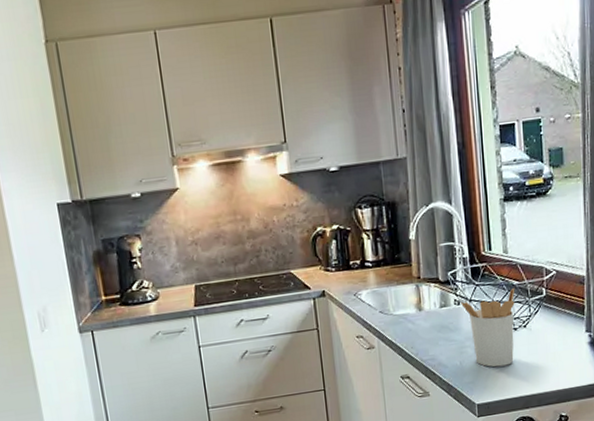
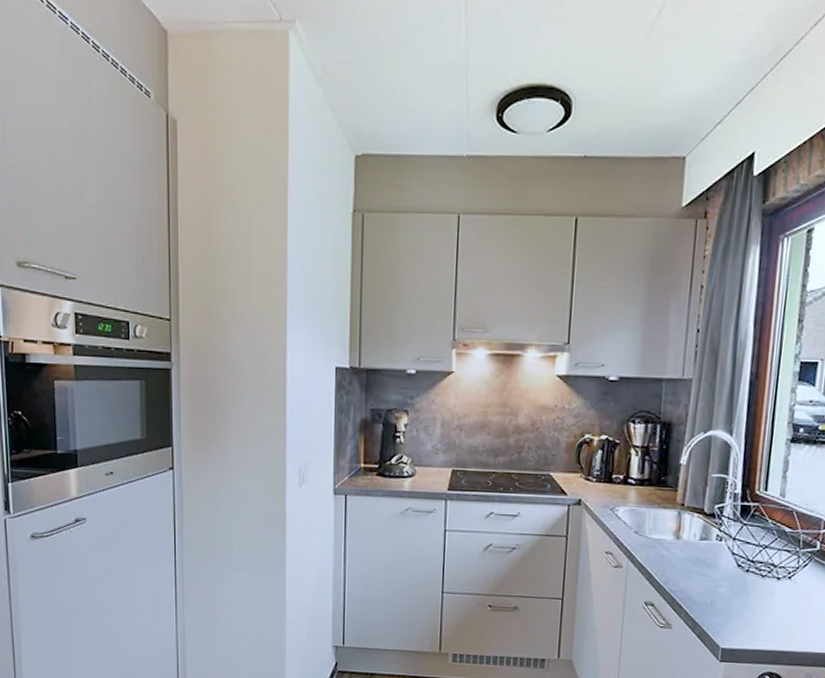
utensil holder: present [461,288,515,368] -> none [723,535,786,615]

